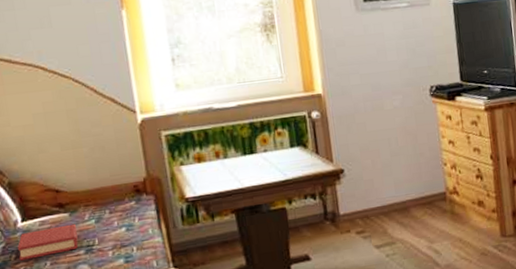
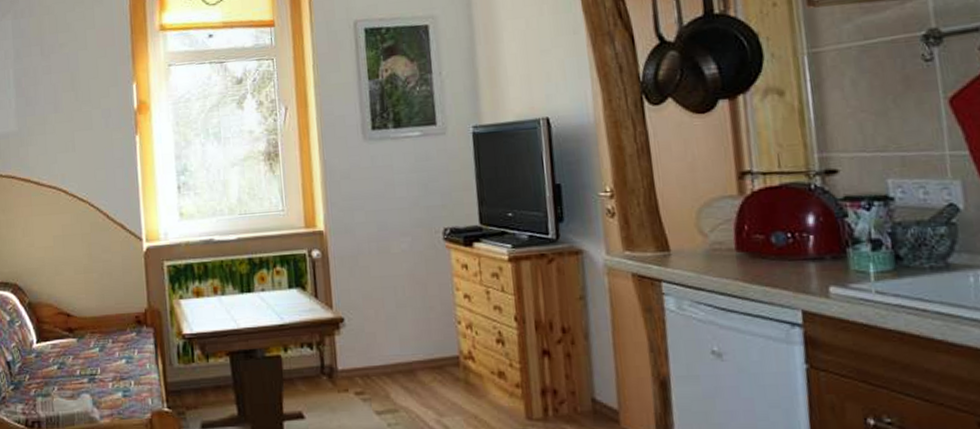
hardback book: present [17,223,79,261] -> none [32,350,84,382]

